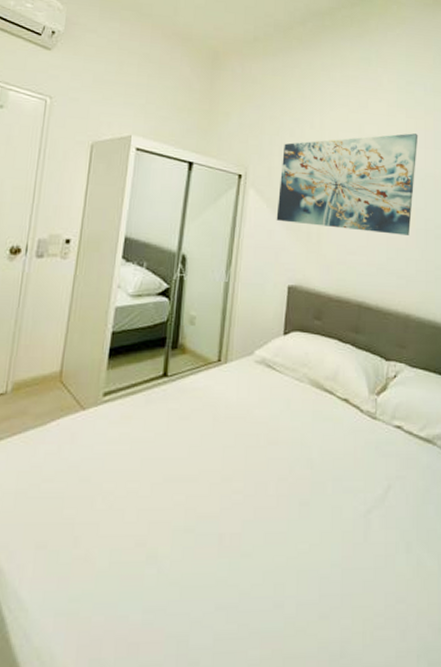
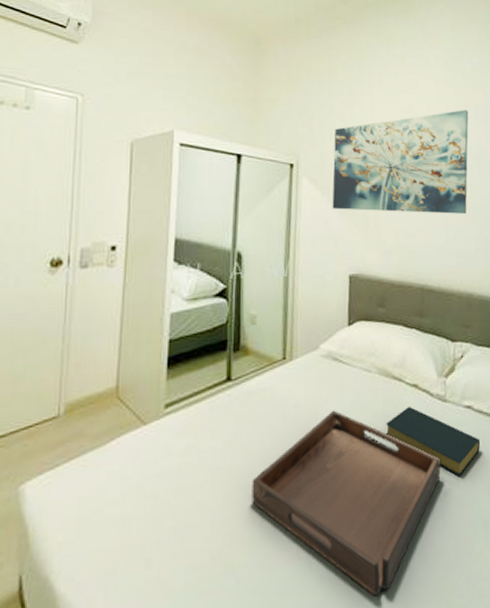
serving tray: none [178,415,367,604] -> present [252,410,441,596]
hardback book: none [314,419,408,495] -> present [386,406,481,476]

